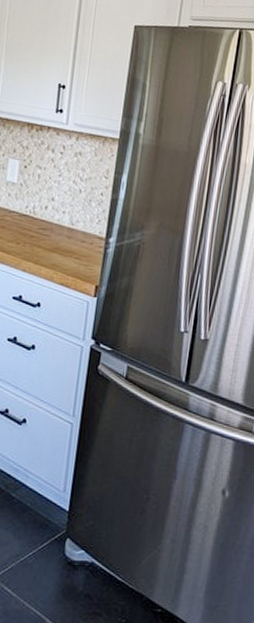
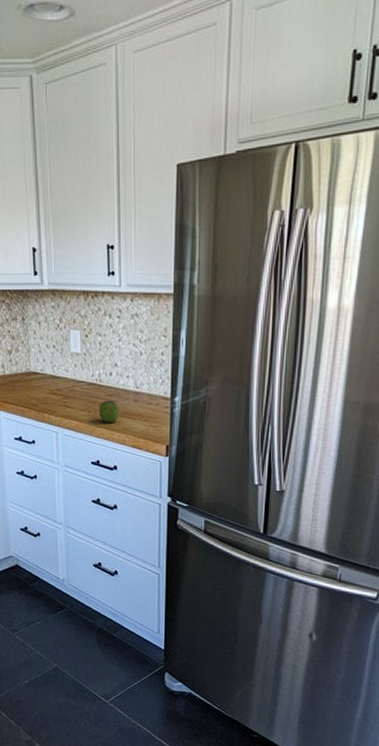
apple: none [28,234,52,257] -> present [99,400,120,422]

